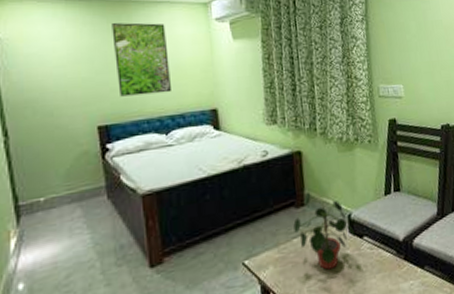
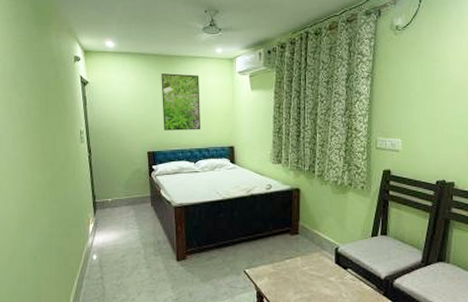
potted plant: present [293,191,355,270] -> none [287,223,340,290]

